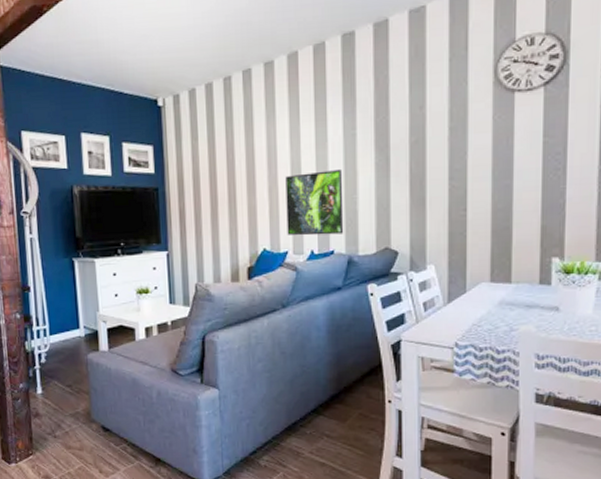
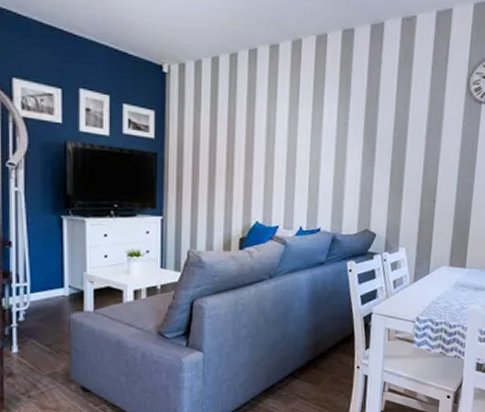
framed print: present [285,168,344,236] -> none [279,153,334,214]

